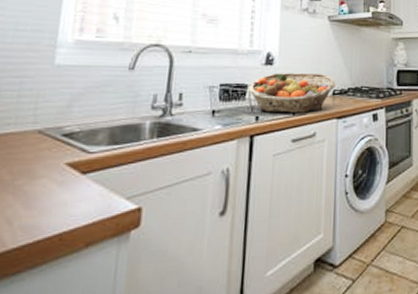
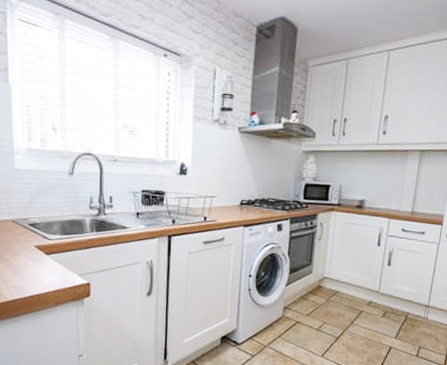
fruit basket: present [248,72,335,113] -> none [165,182,243,220]

